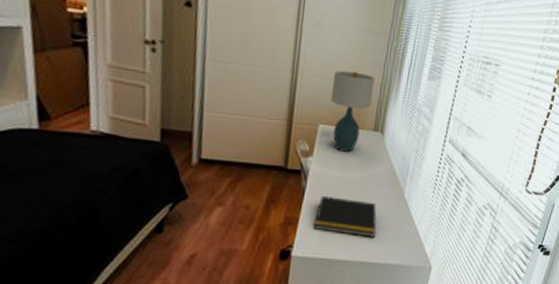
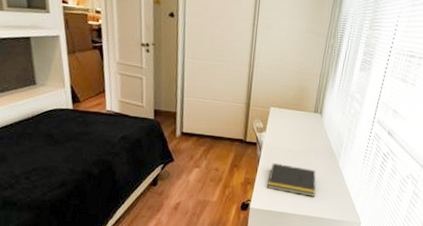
table lamp: present [330,71,376,152] -> none [279,64,316,129]

